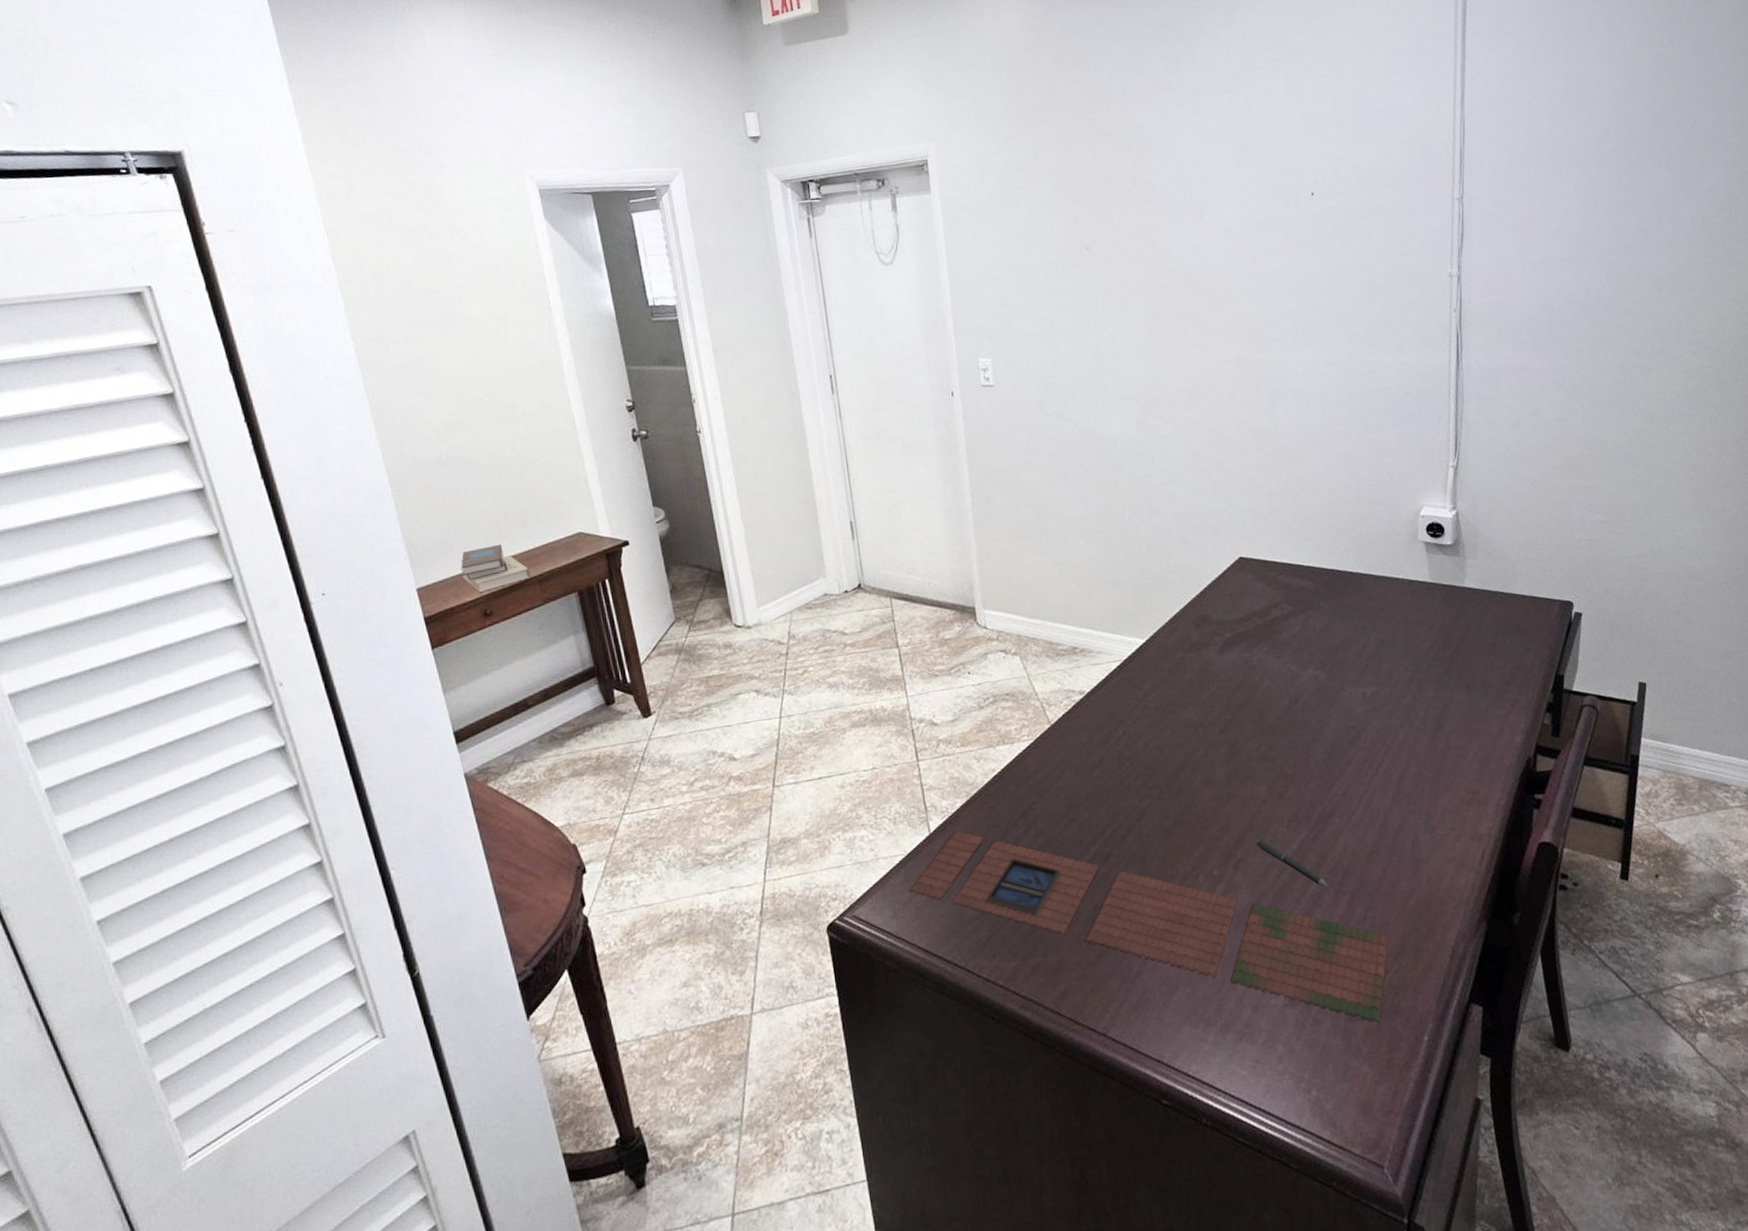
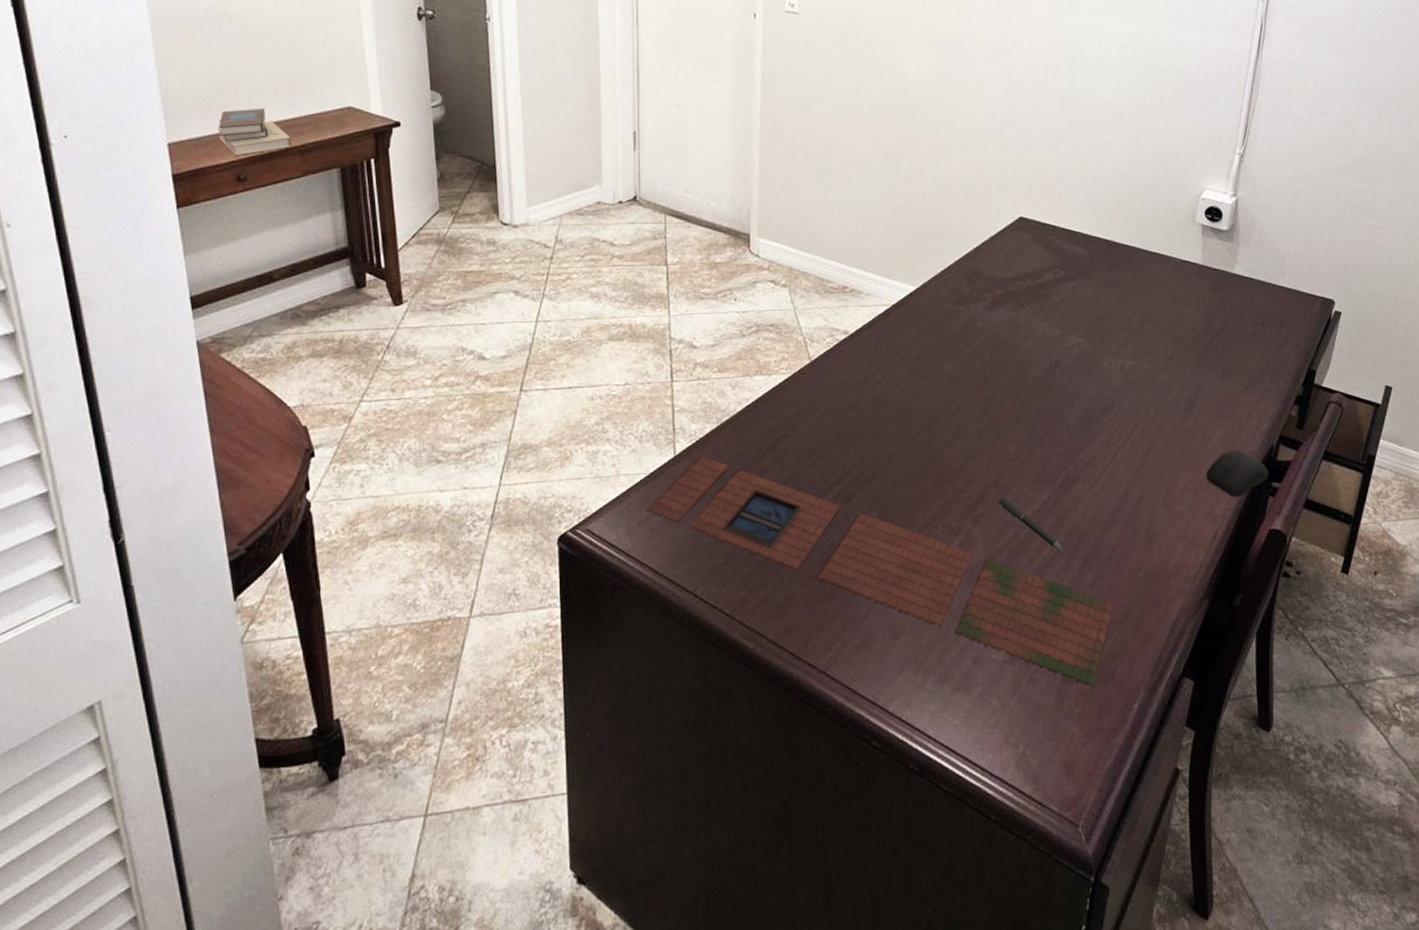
computer mouse: none [1465,765,1531,813] -> present [1206,450,1269,497]

